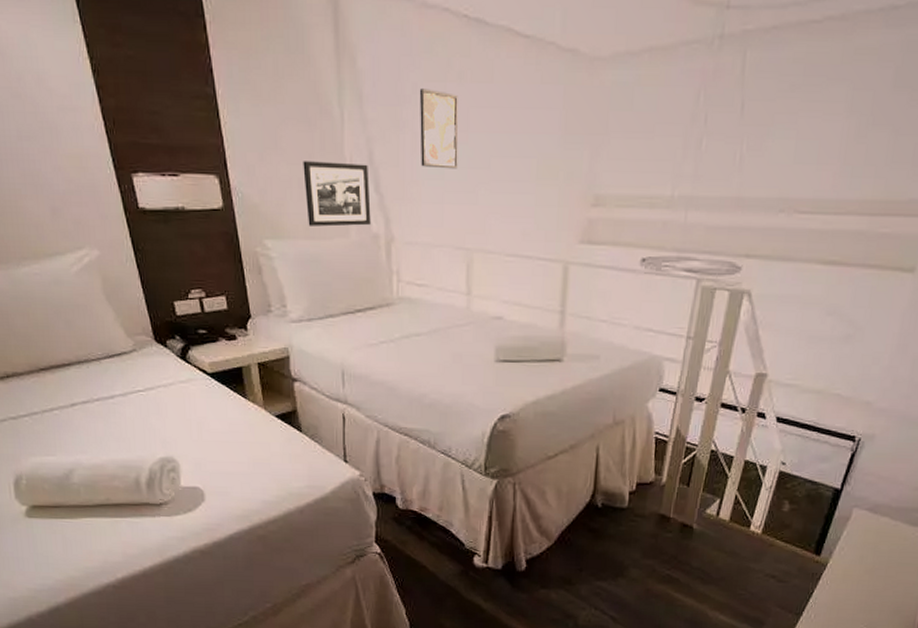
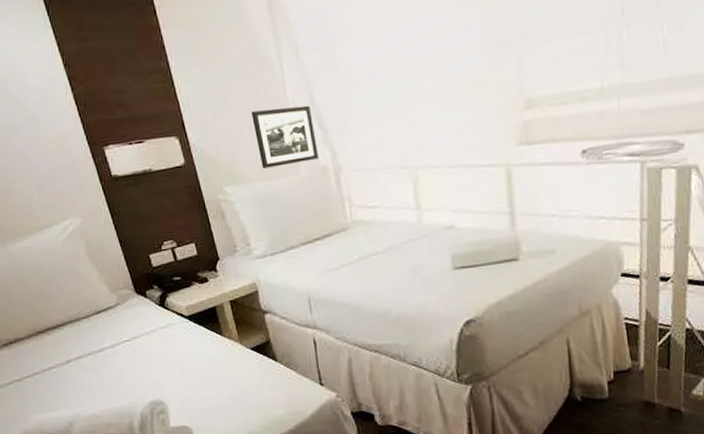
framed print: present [419,88,459,169] -> none [348,29,392,99]

